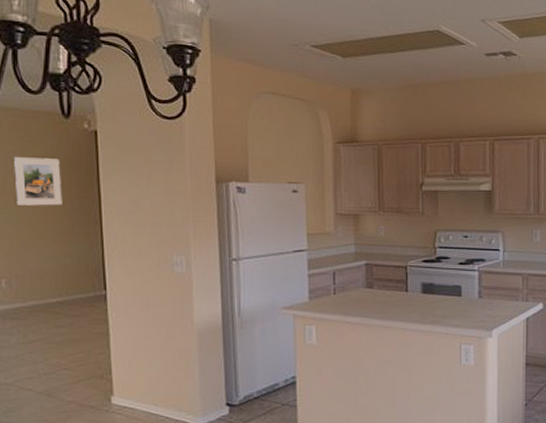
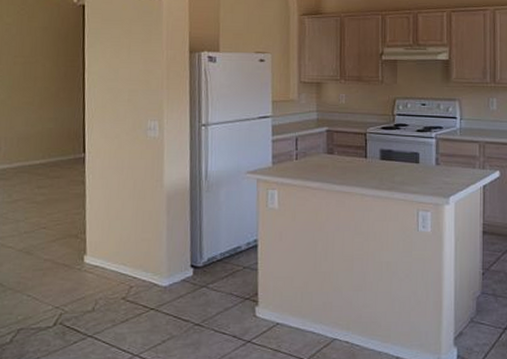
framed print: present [14,157,63,206] -> none [10,29,51,74]

